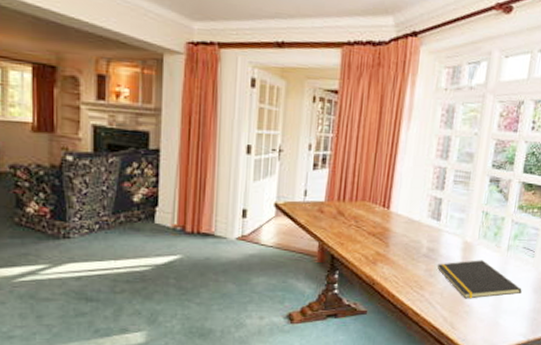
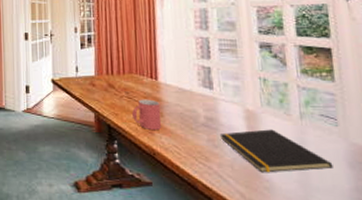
mug: none [357,228,388,260] -> present [131,99,162,130]

